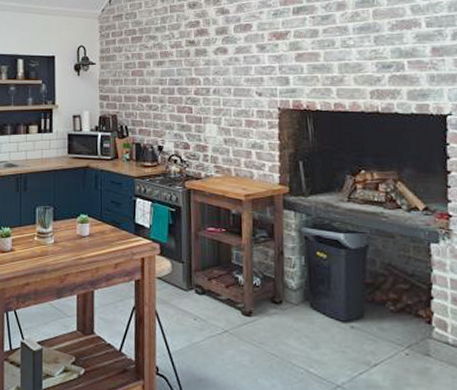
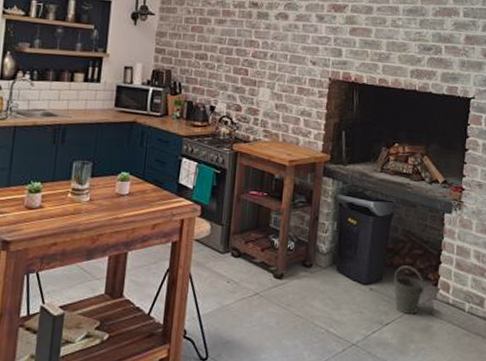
bucket: none [377,301,416,354] -> present [393,265,424,314]

